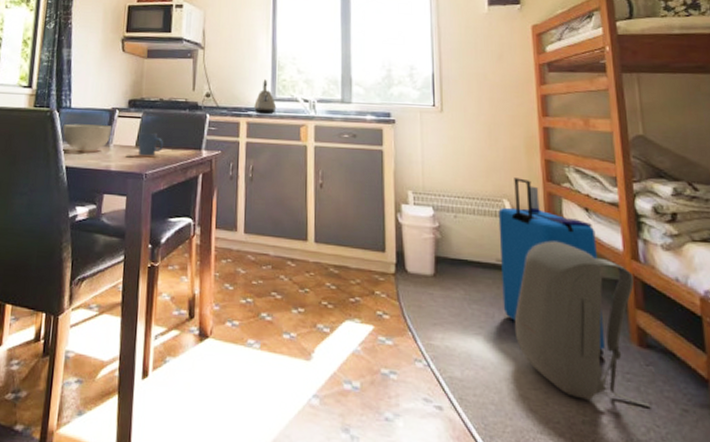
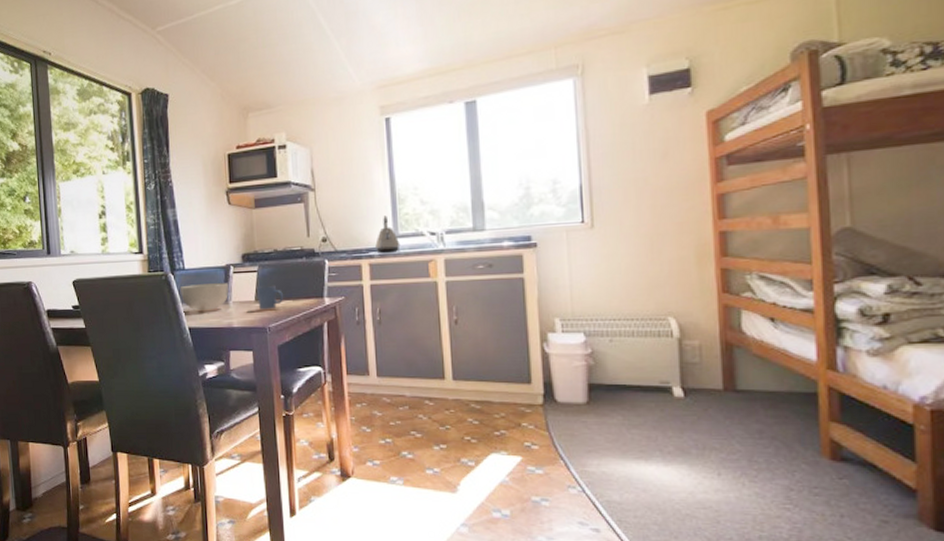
suitcase: present [498,177,605,358] -> none [662,292,789,474]
backpack: present [514,240,651,409] -> none [680,357,842,522]

